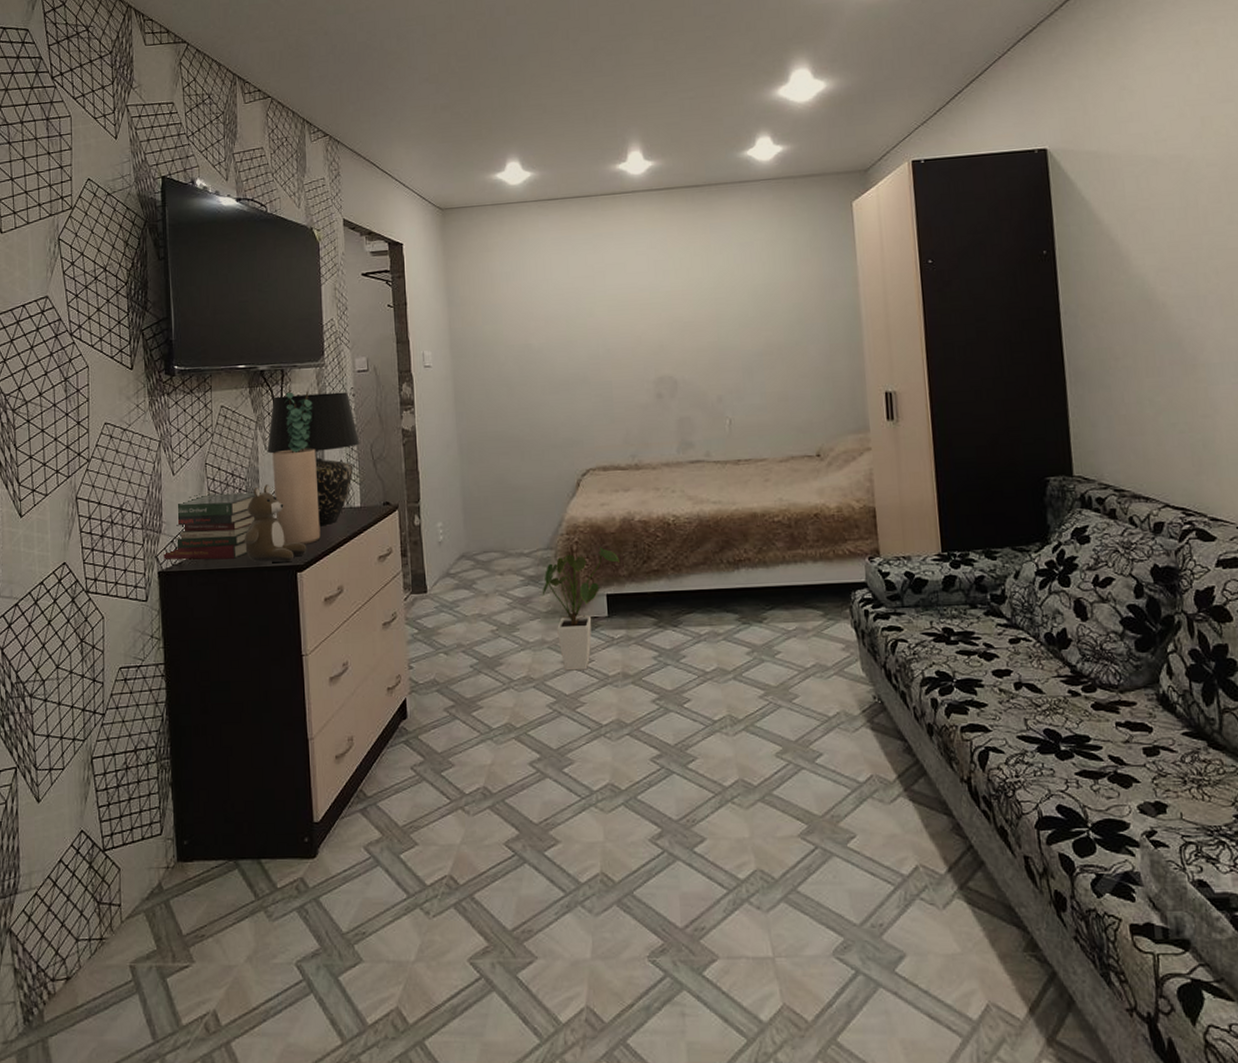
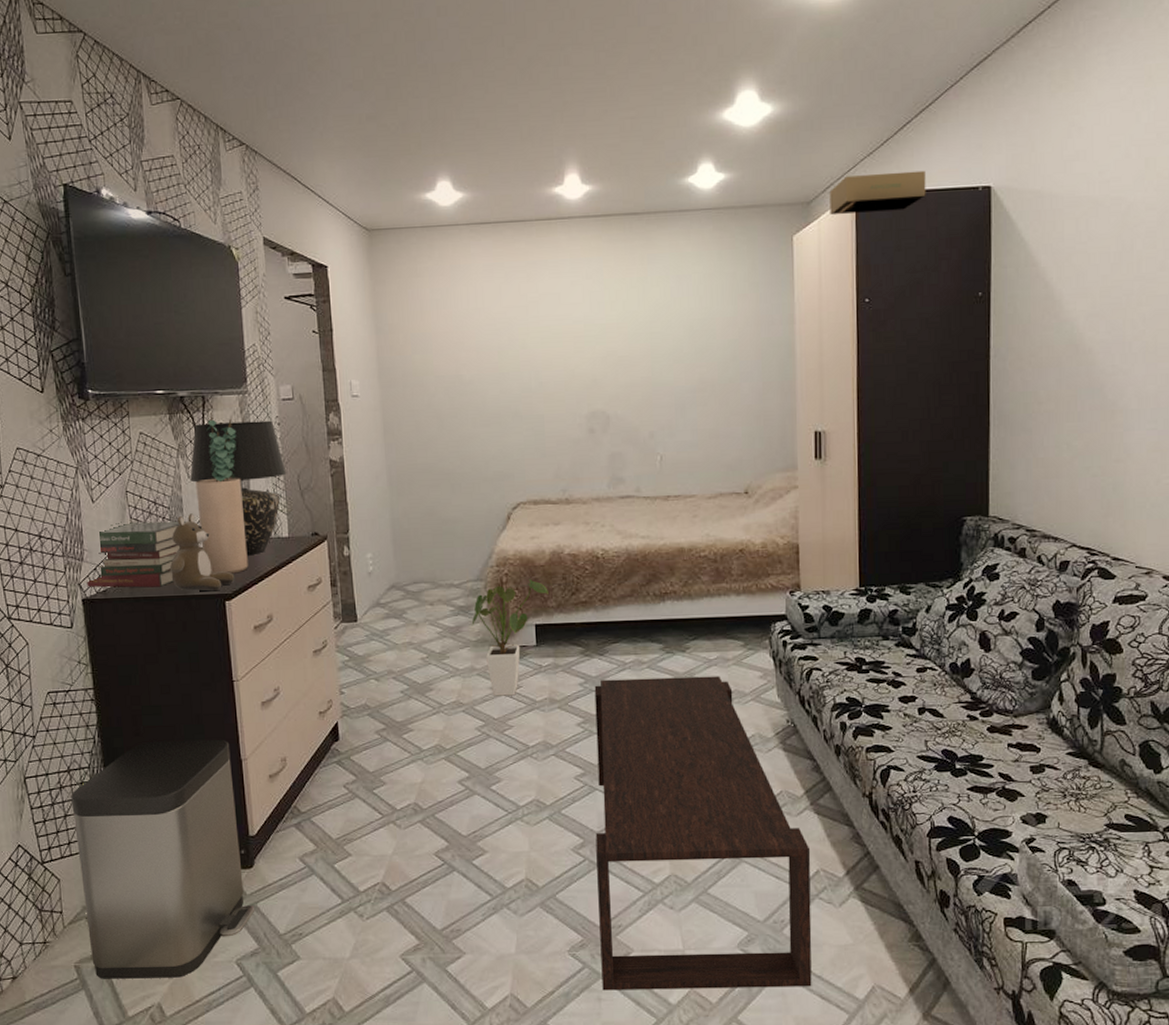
pedal bin: none [136,717,318,982] -> present [71,739,255,979]
coffee table: none [669,648,918,1004] -> present [594,676,812,991]
box: none [886,136,982,182] -> present [829,170,926,216]

